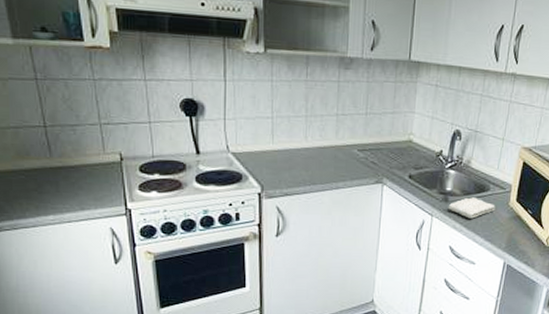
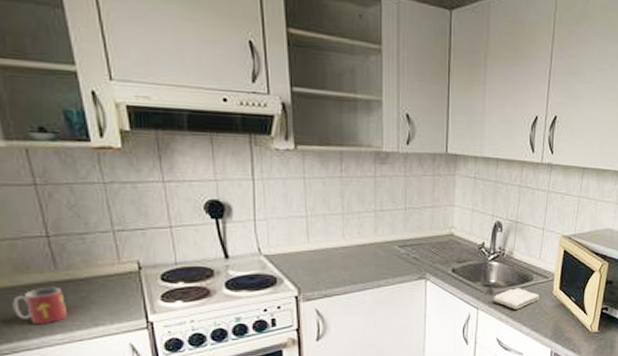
mug: none [14,173,60,206] -> present [12,288,68,325]

